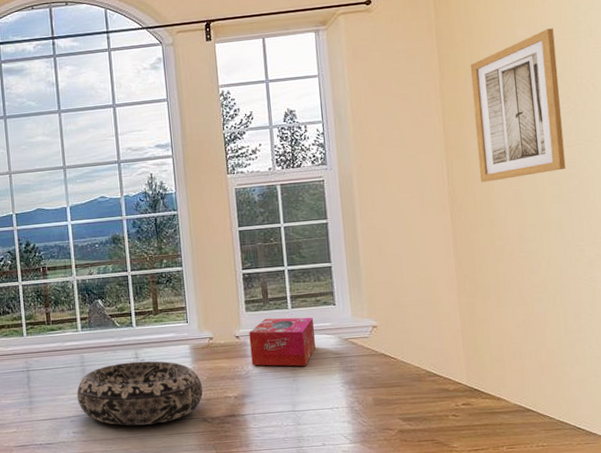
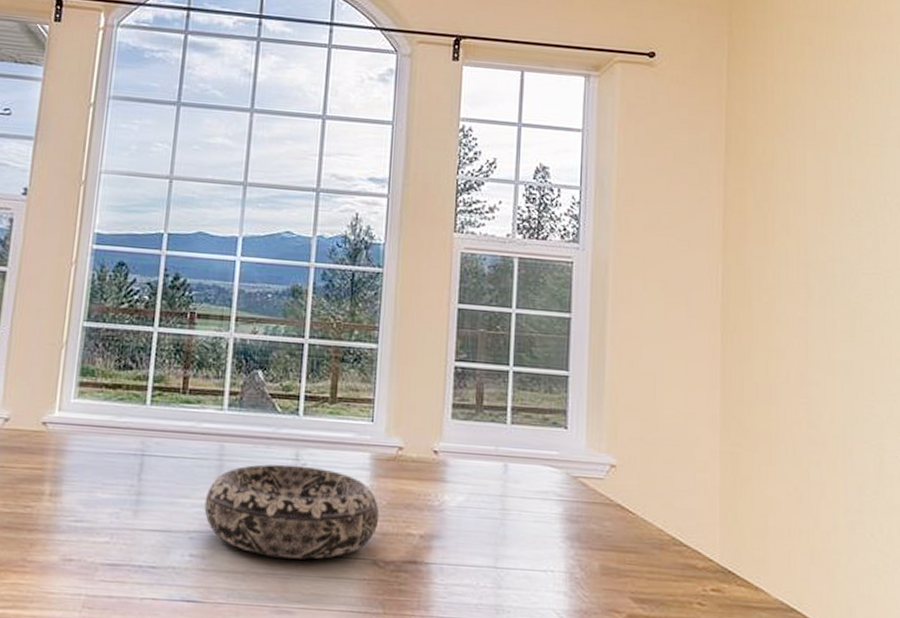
tissue box: present [249,317,316,367] -> none [449,432,536,506]
wall art: present [470,28,566,182] -> none [760,128,861,302]

